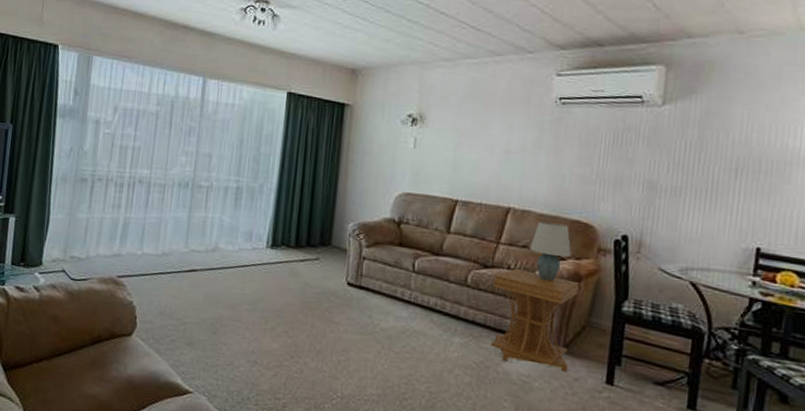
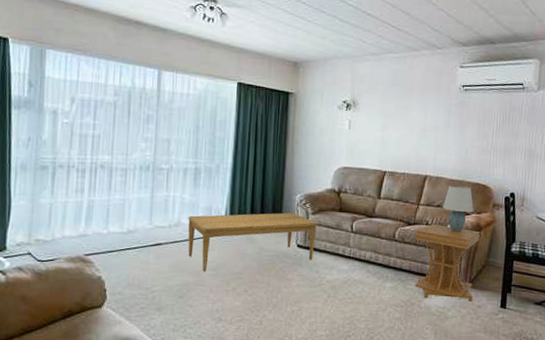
coffee table: none [224,240,373,306] -> present [188,212,318,272]

